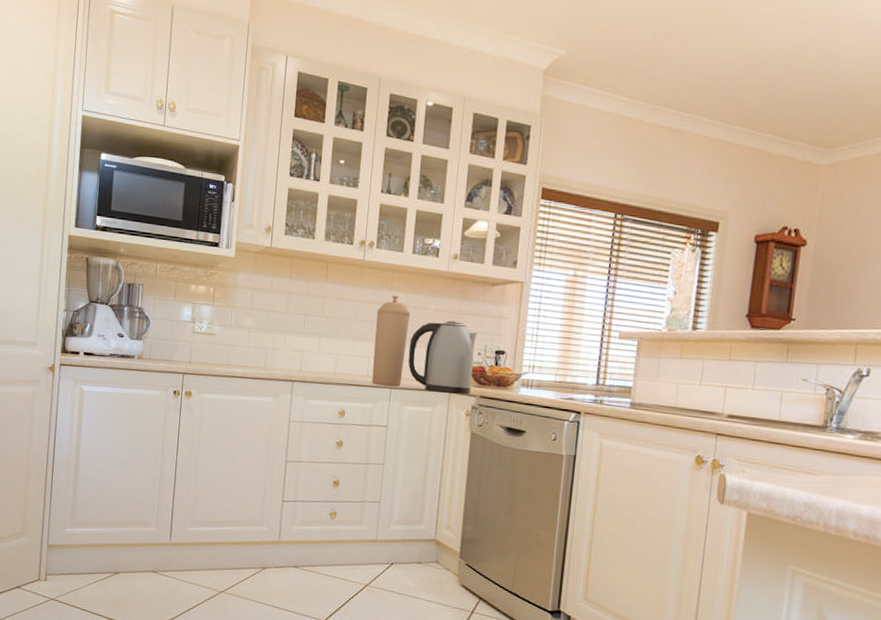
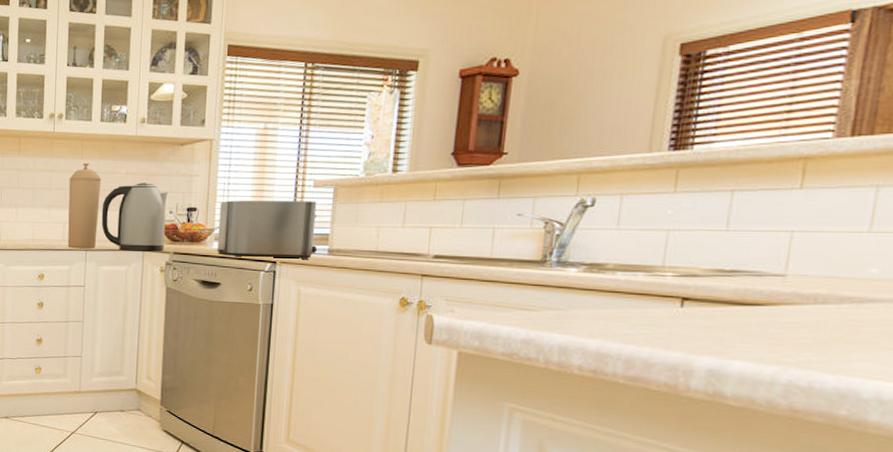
toaster: none [523,346,622,411] -> present [217,201,317,259]

